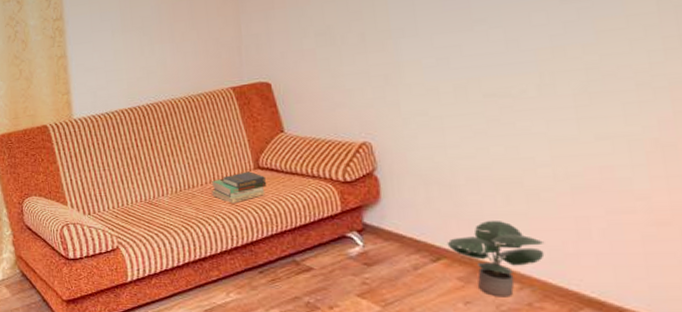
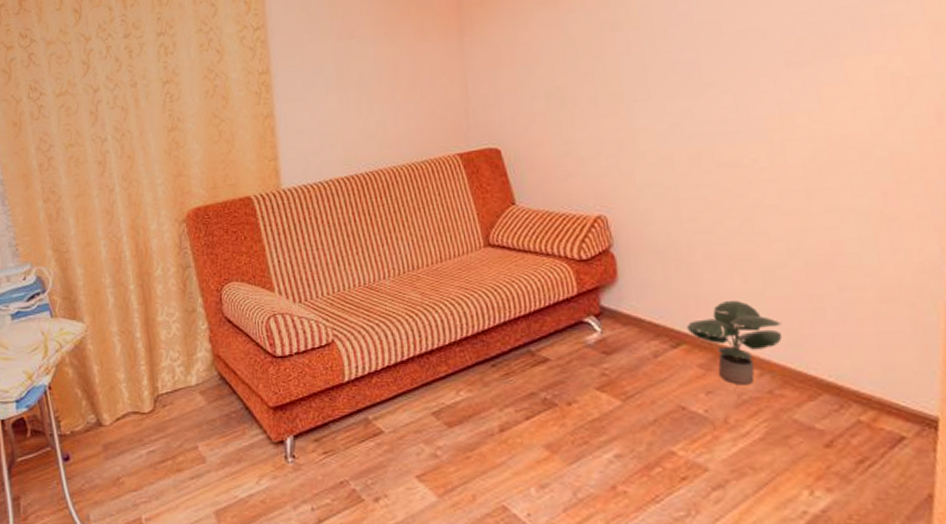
books: present [212,171,267,204] -> none [438,249,499,287]

